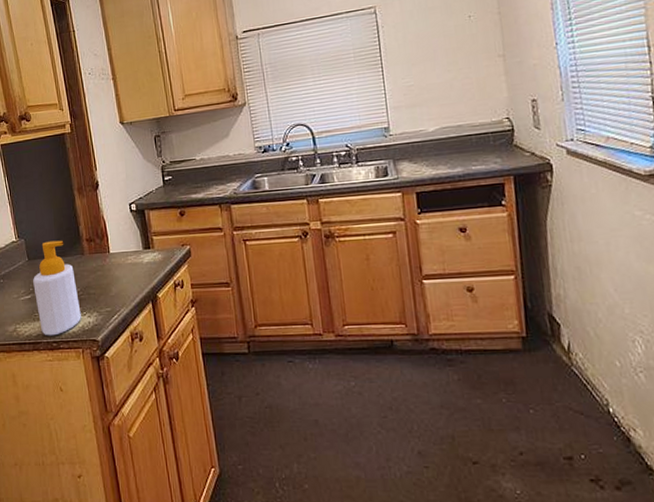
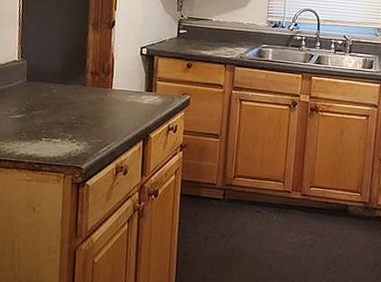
soap bottle: present [33,240,81,336] -> none [25,67,73,157]

